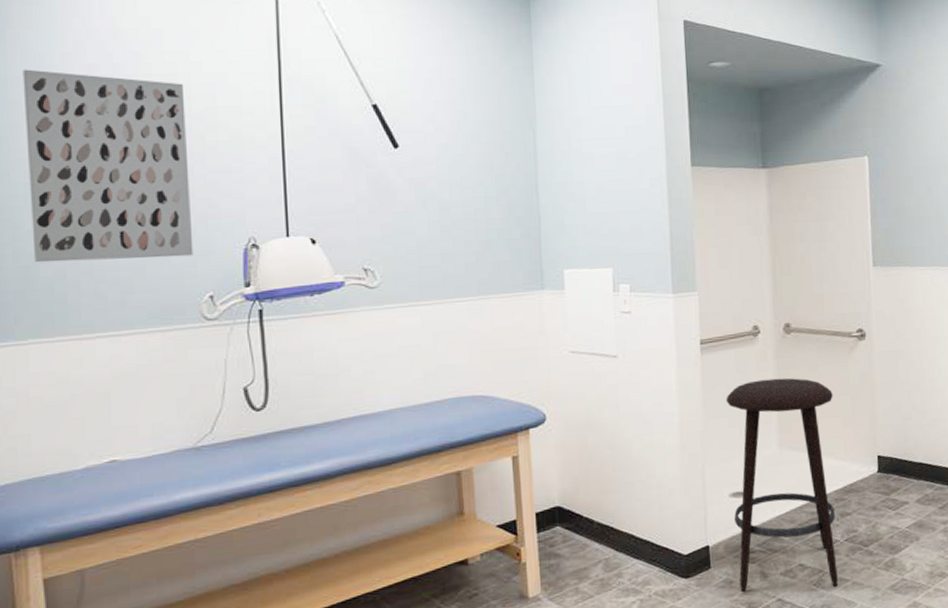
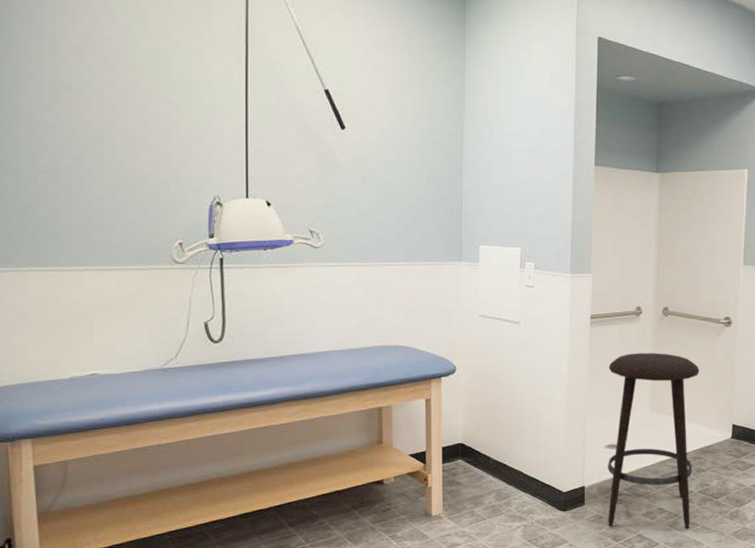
wall art: present [22,69,194,263] -> none [27,34,167,208]

